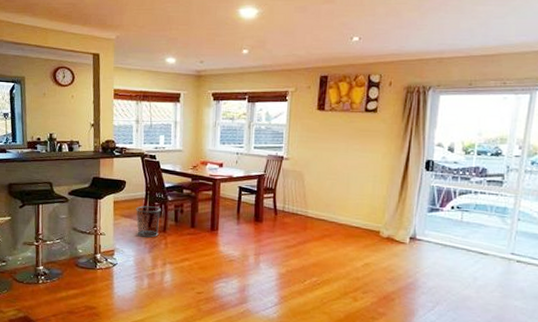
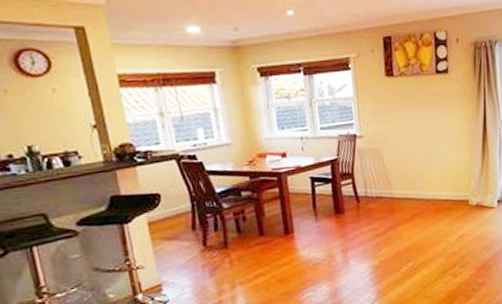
waste bin: present [136,206,161,238] -> none [181,218,219,261]

